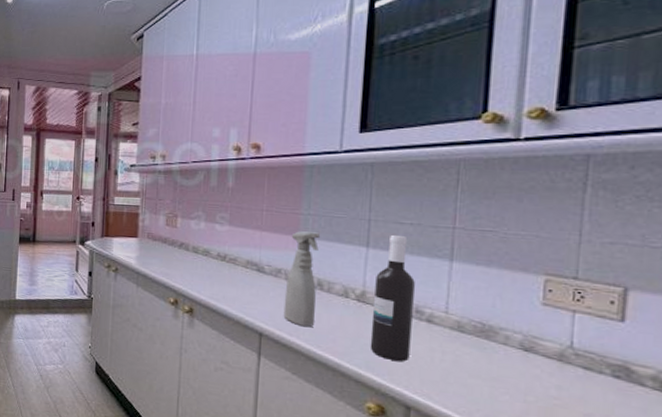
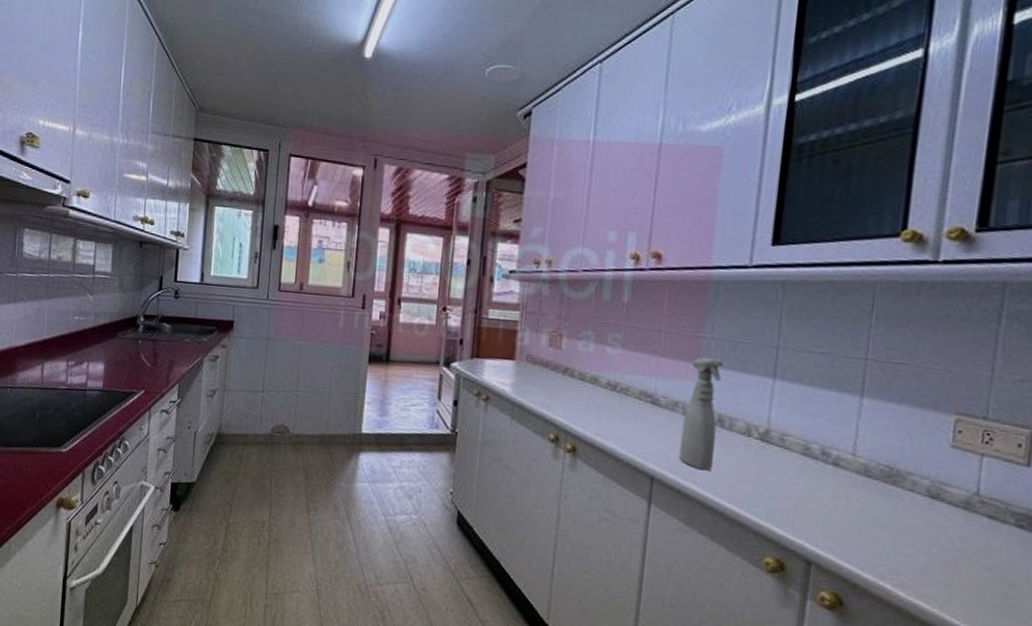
wine bottle: present [370,234,416,362] -> none [771,364,824,510]

